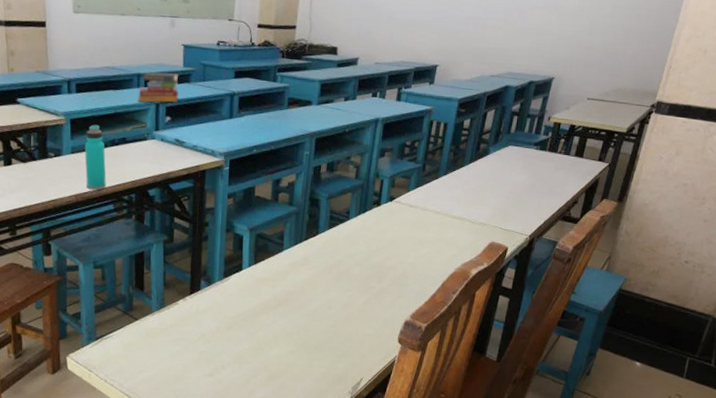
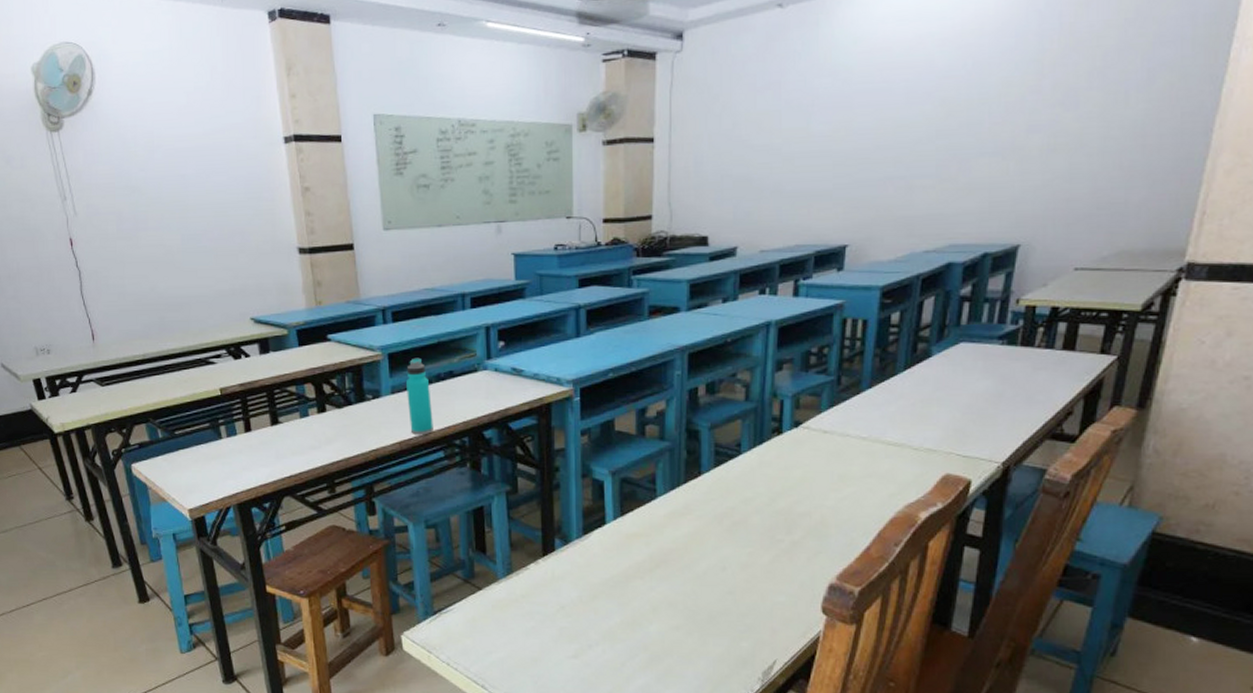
books: present [138,71,179,103] -> none [464,288,511,327]

